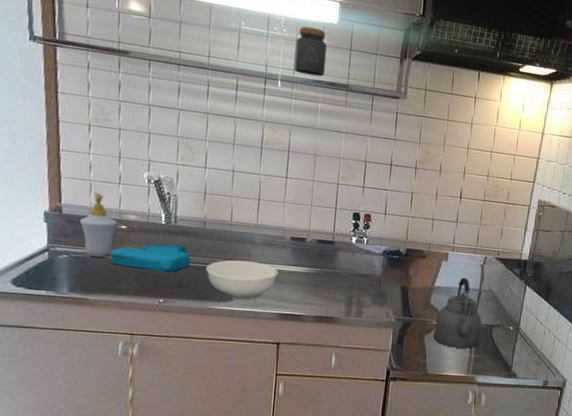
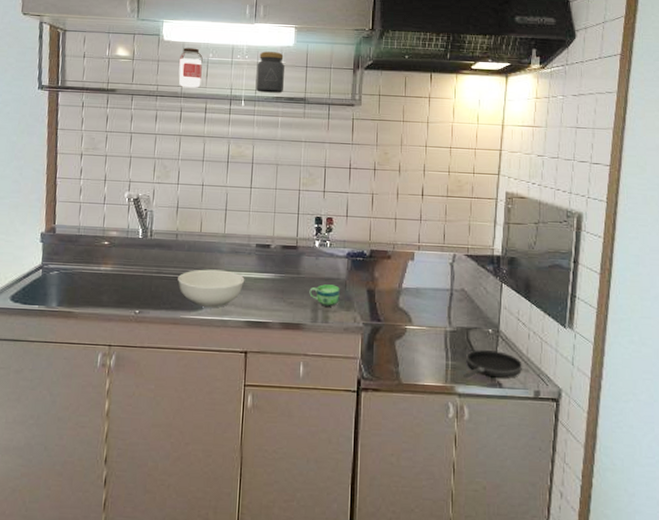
soap bottle: present [79,192,117,258] -> none [69,212,101,273]
sponge: present [110,242,190,273] -> none [94,255,163,284]
jar: none [205,10,234,60] -> present [178,47,203,88]
cup: none [344,280,375,302] -> present [309,284,340,307]
kettle: present [433,277,482,349] -> none [405,277,456,355]
frying pan: none [484,344,537,370] -> present [464,349,523,379]

